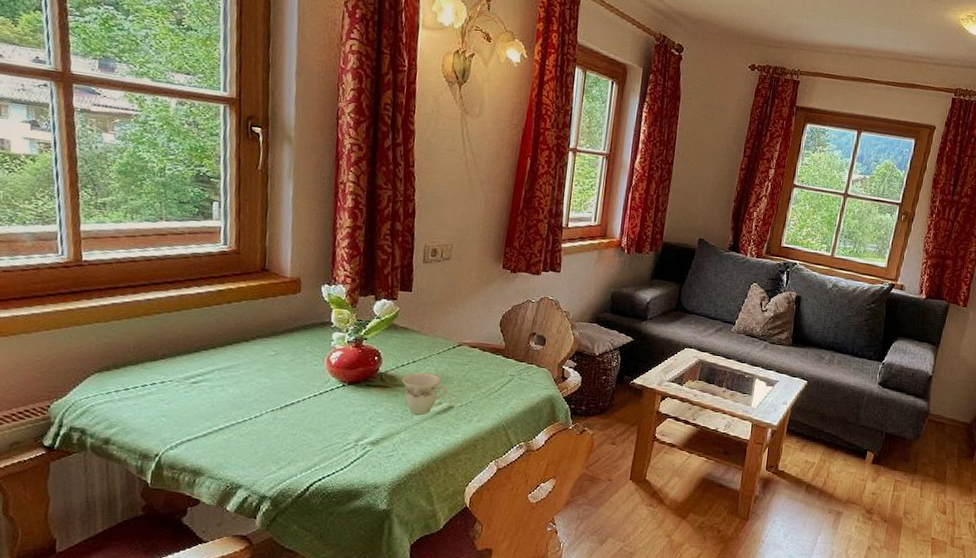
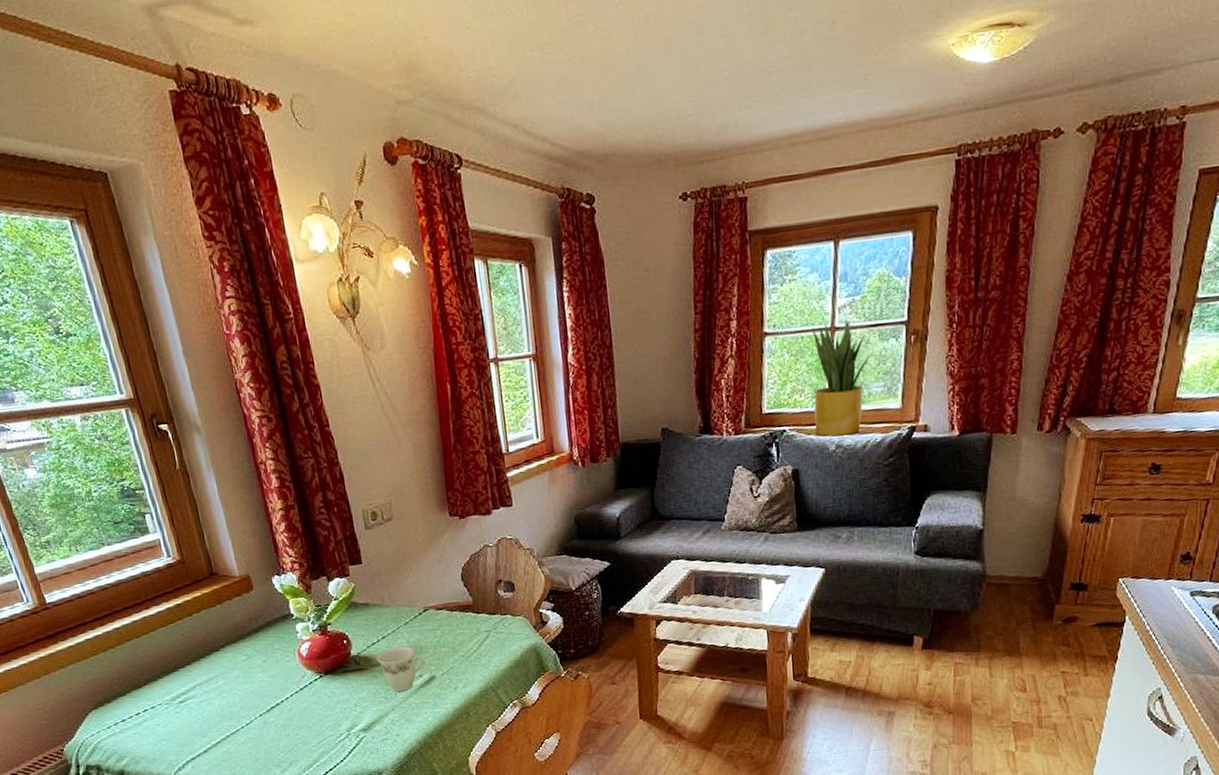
planter: none [819,188,873,279] -> present [812,316,873,437]

